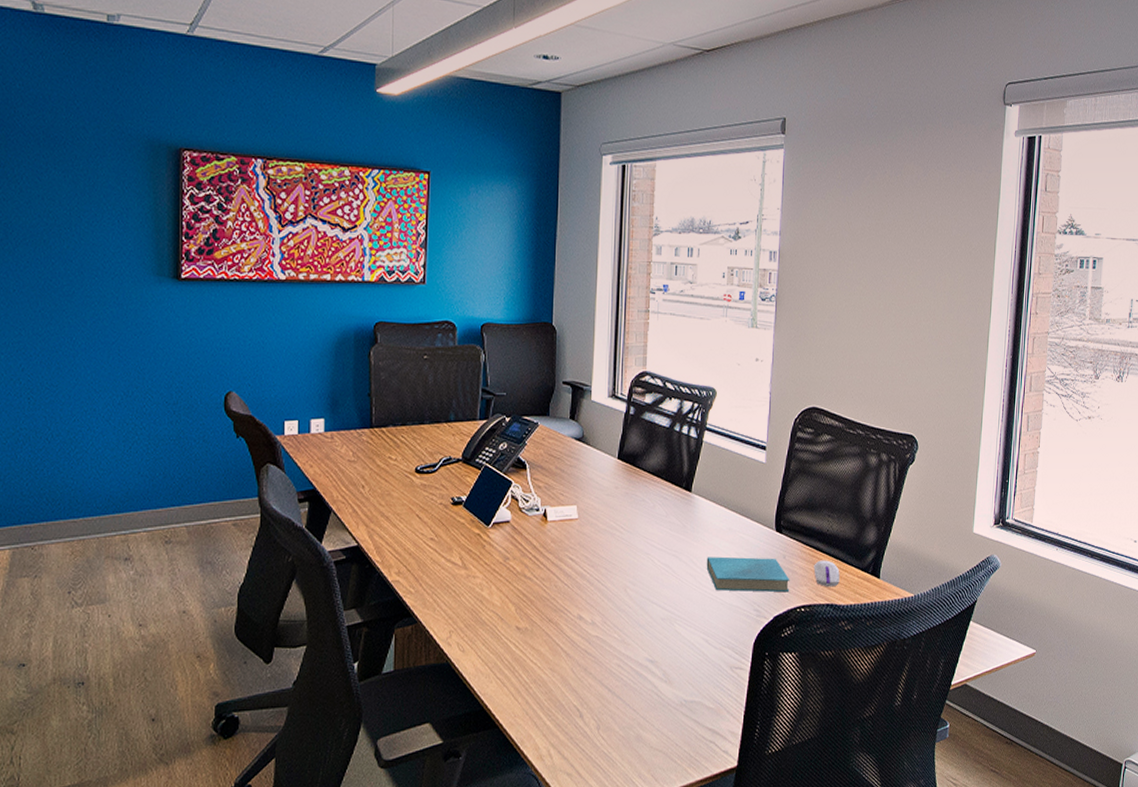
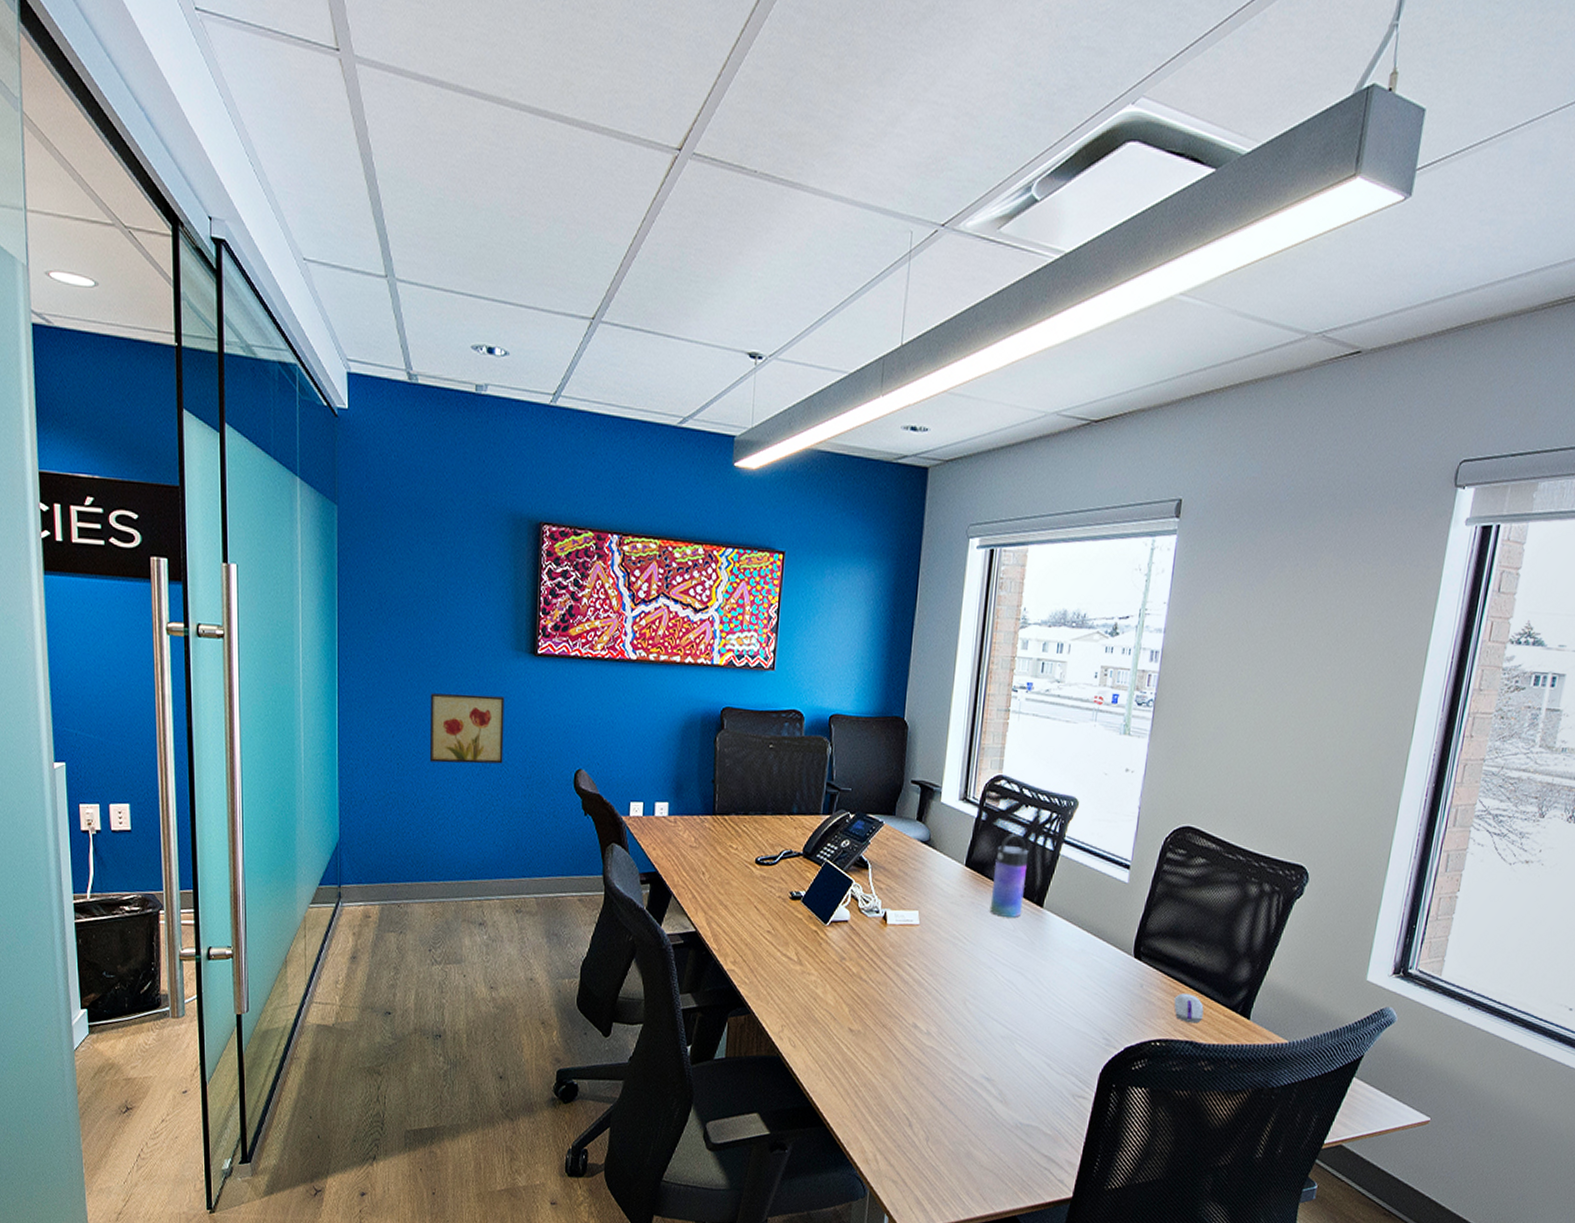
wall art: none [64,322,147,394] -> present [429,693,505,764]
water bottle: none [643,425,676,504] -> present [989,834,1029,918]
book: present [706,556,790,593] -> none [1053,977,1146,1024]

